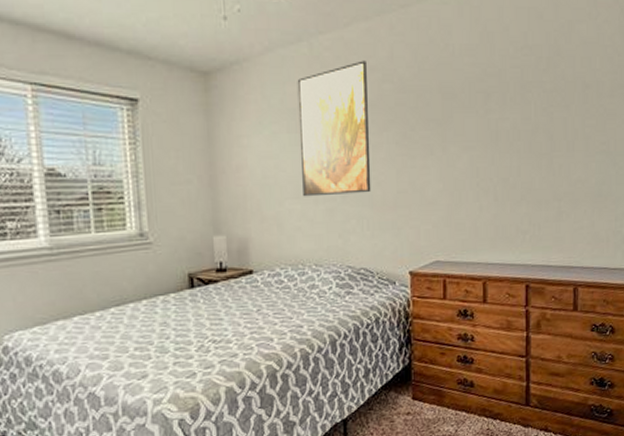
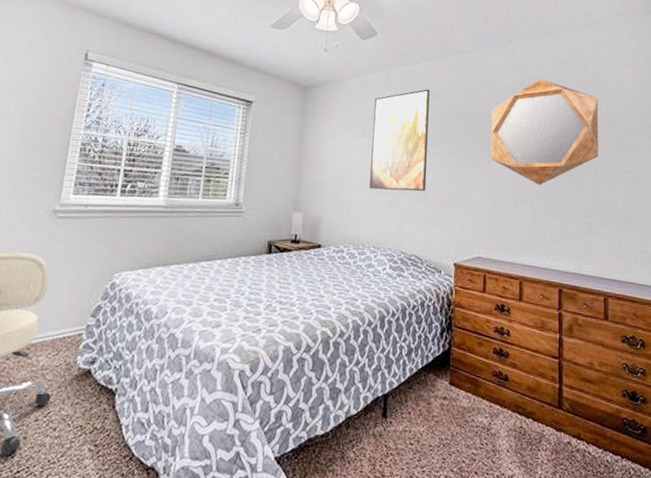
home mirror: none [444,33,571,170] -> present [490,78,599,186]

